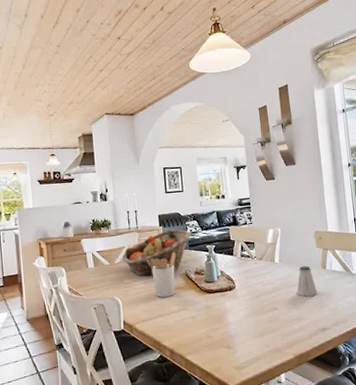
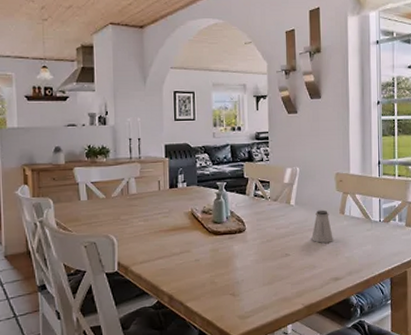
fruit basket: present [122,229,191,276] -> none [121,162,201,213]
utensil holder: present [146,252,176,298] -> none [148,188,182,238]

